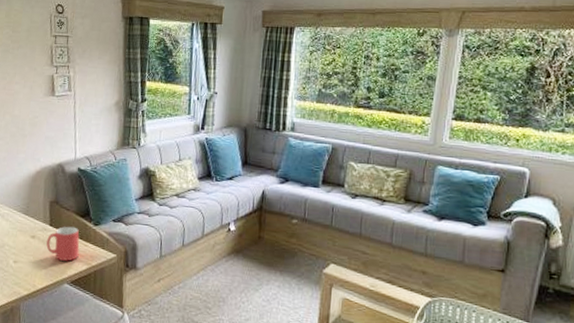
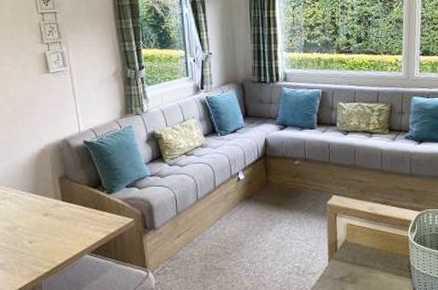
mug: present [46,226,80,261] -> none [60,198,96,233]

